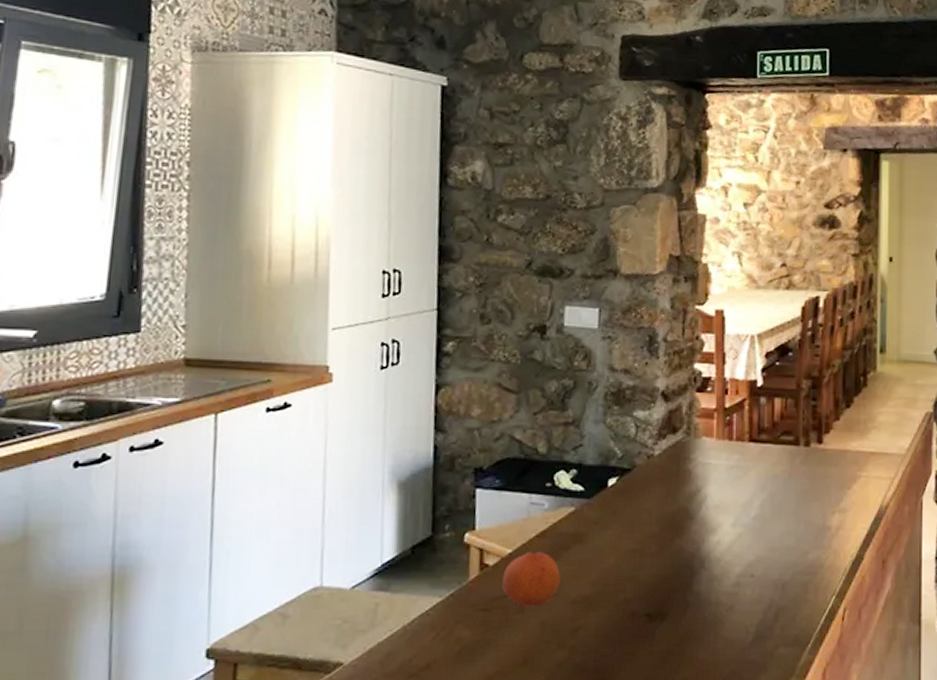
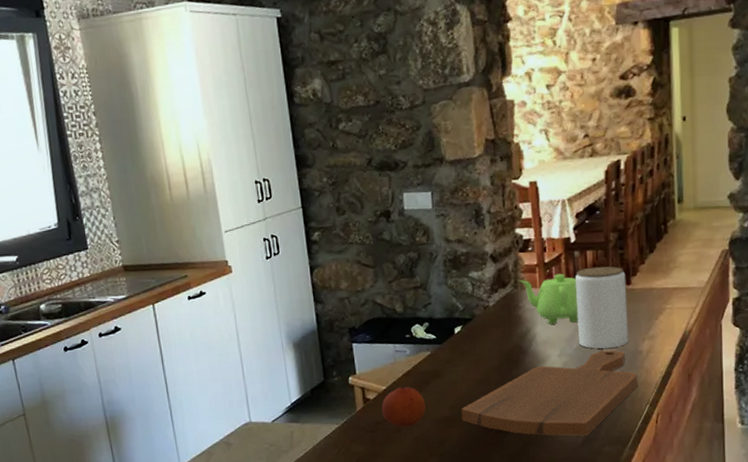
cutting board: none [605,522,824,632] -> present [461,350,638,436]
teapot: none [693,422,761,485] -> present [519,273,579,325]
jar: none [758,418,817,520] -> present [575,266,629,349]

